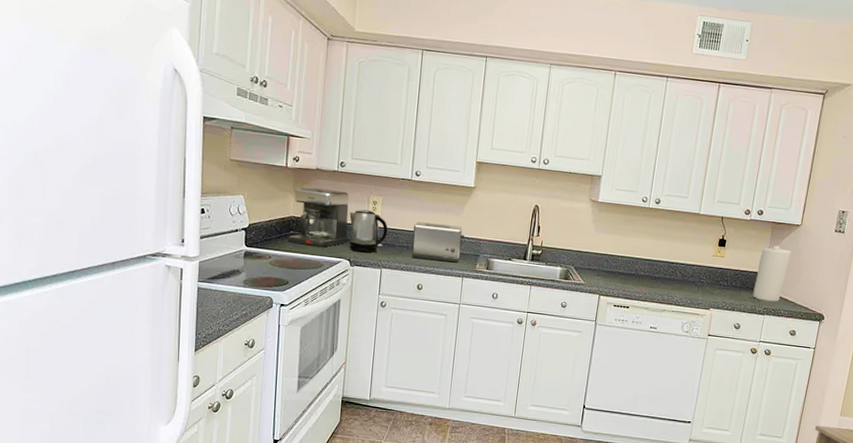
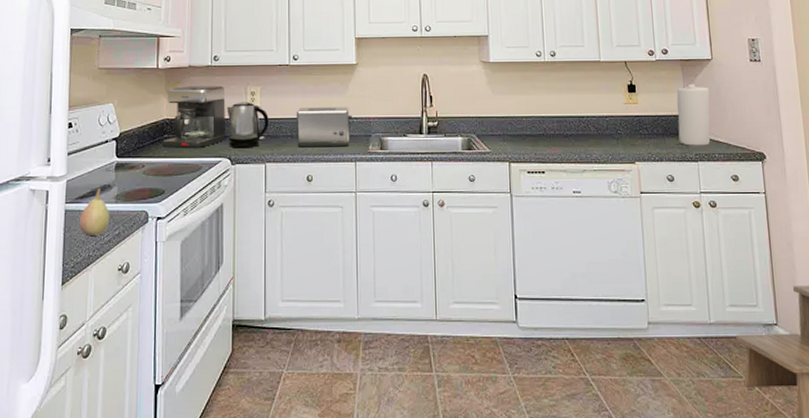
fruit: none [210,271,239,313] -> present [79,187,110,236]

